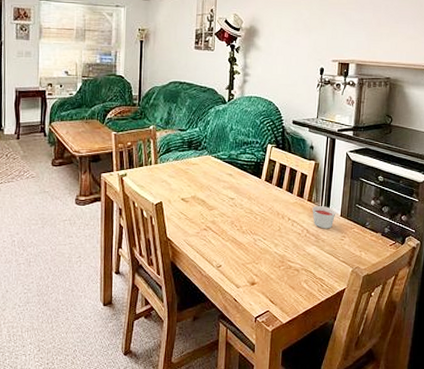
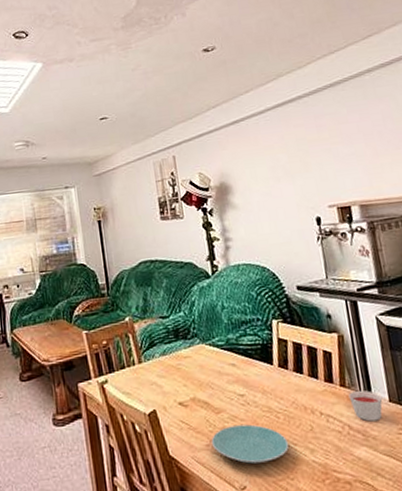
plate: none [201,221,260,251] -> present [211,424,290,465]

